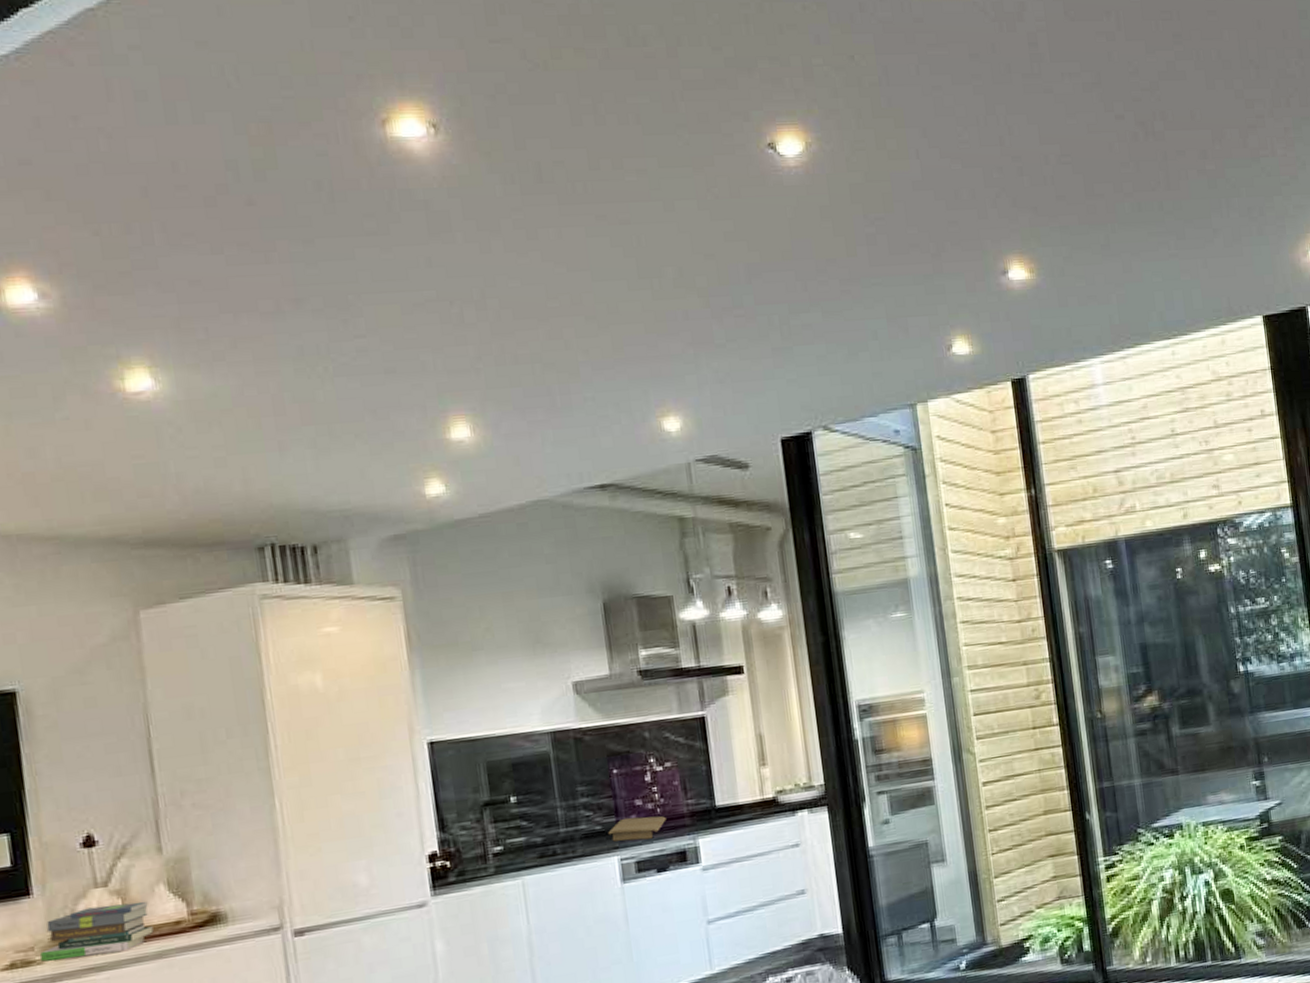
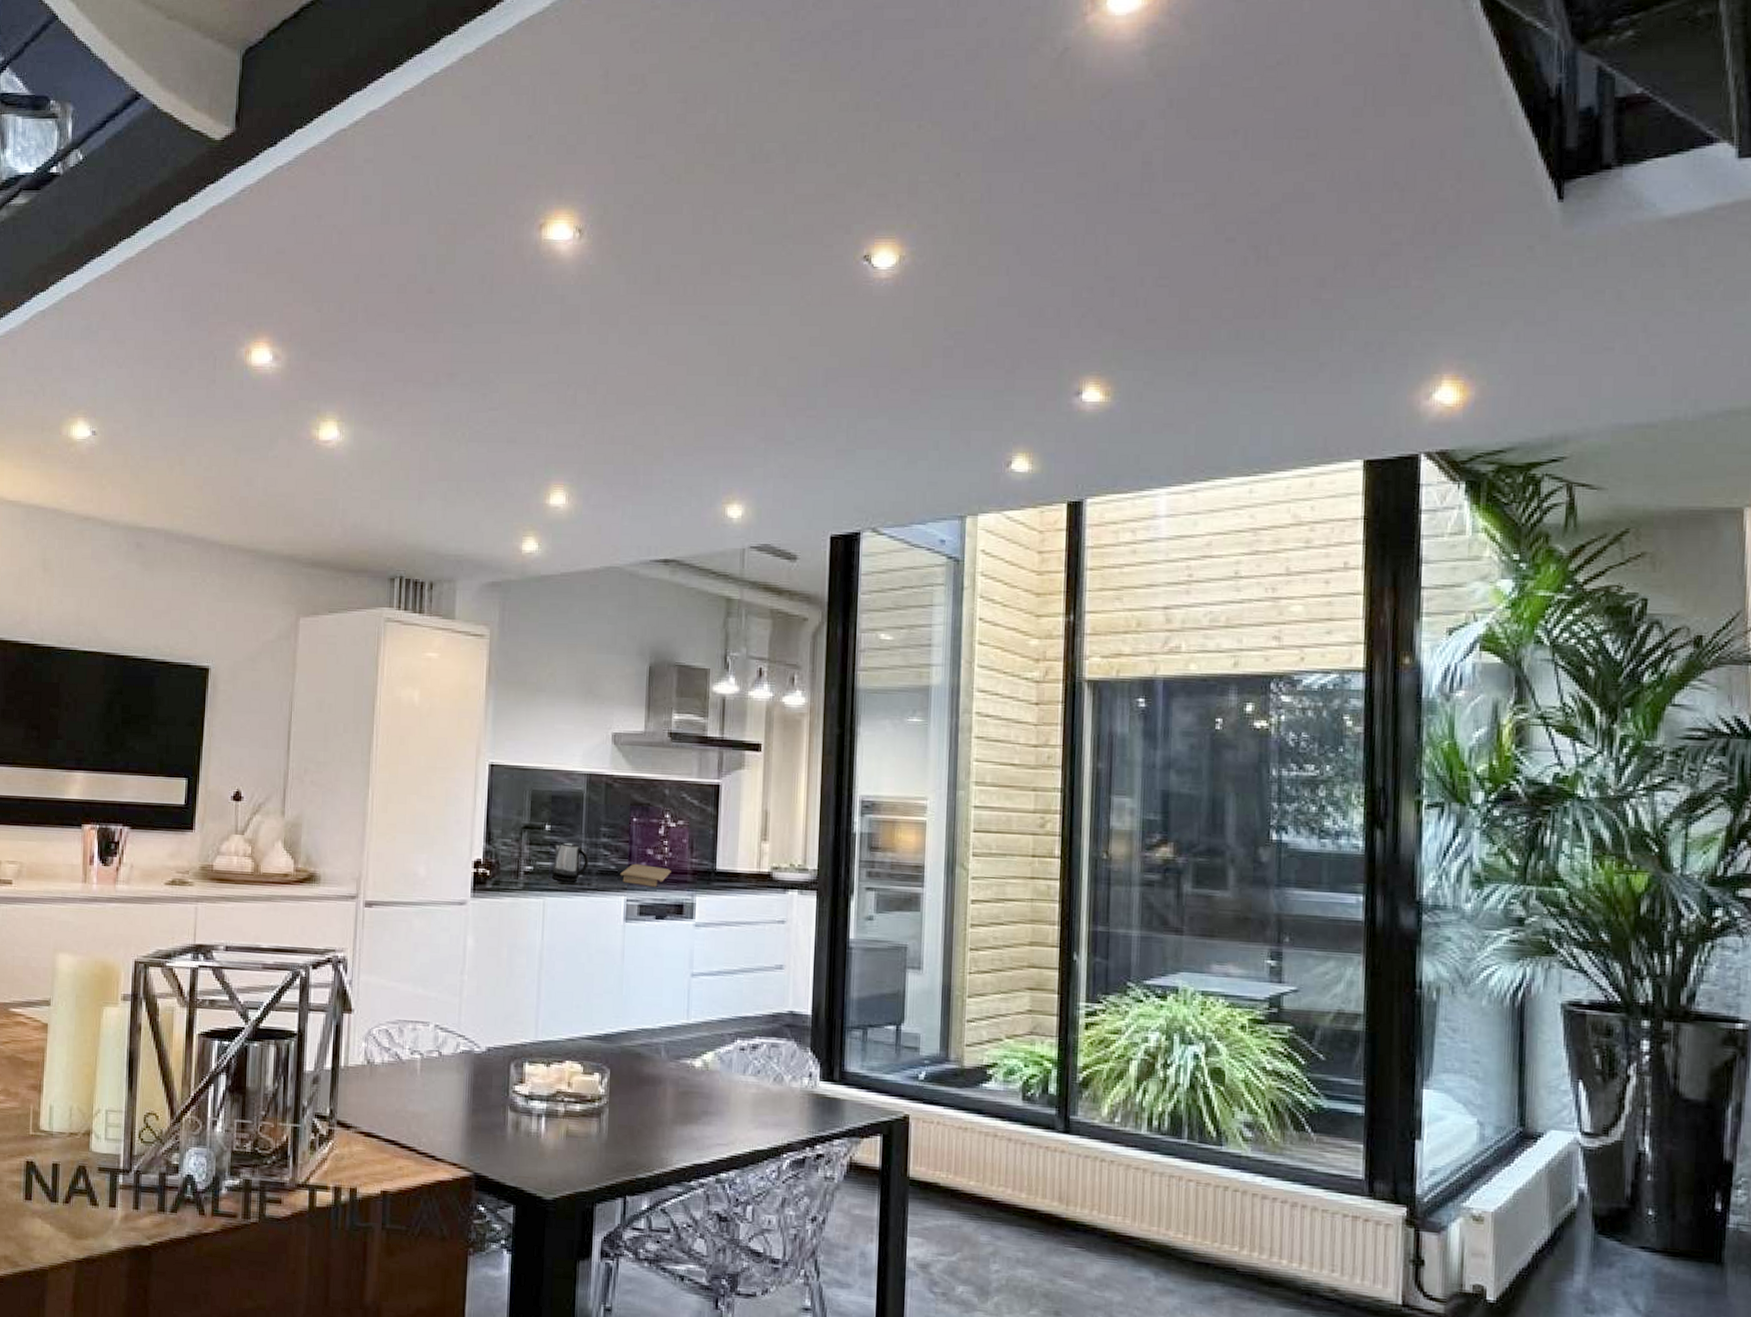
books: present [40,901,154,962] -> none [192,849,269,890]
kettle: none [525,810,569,856] -> present [551,842,589,883]

